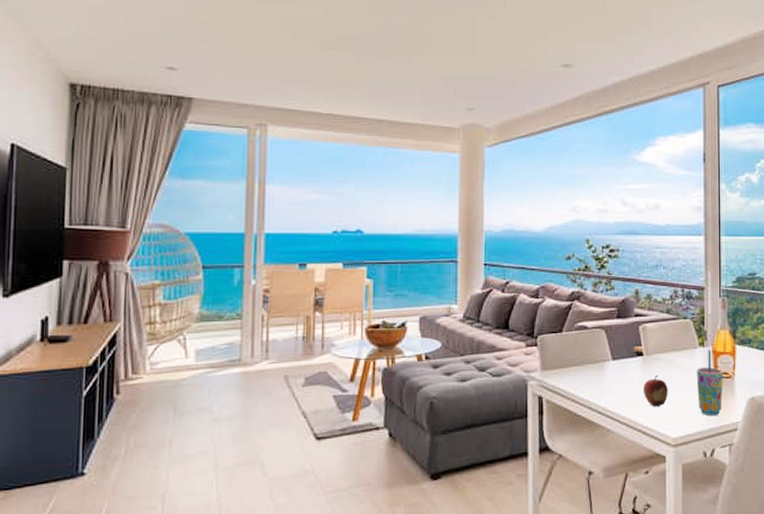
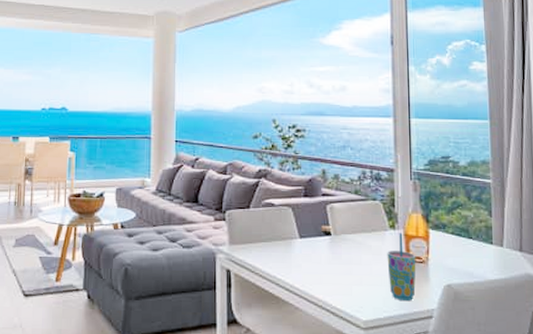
fruit: present [644,374,668,407] -> none [332,255,357,288]

